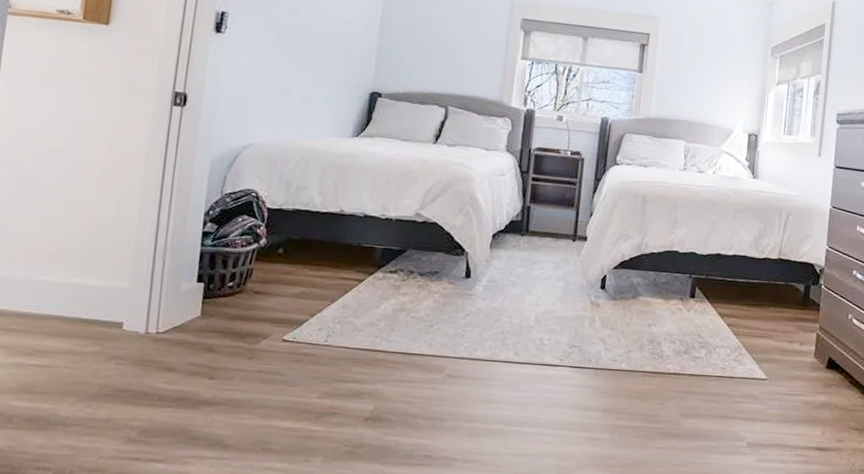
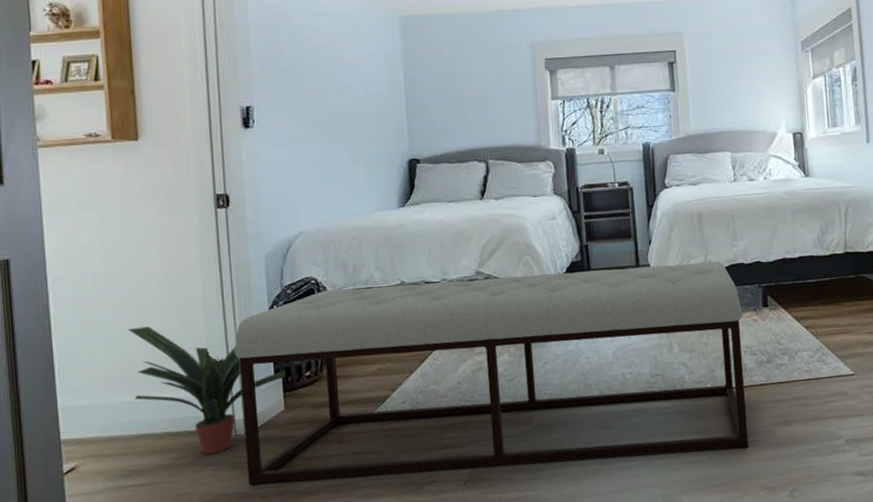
potted plant: none [52,208,209,348] -> present [128,326,286,455]
bench: none [149,205,670,434] -> present [235,261,749,486]

